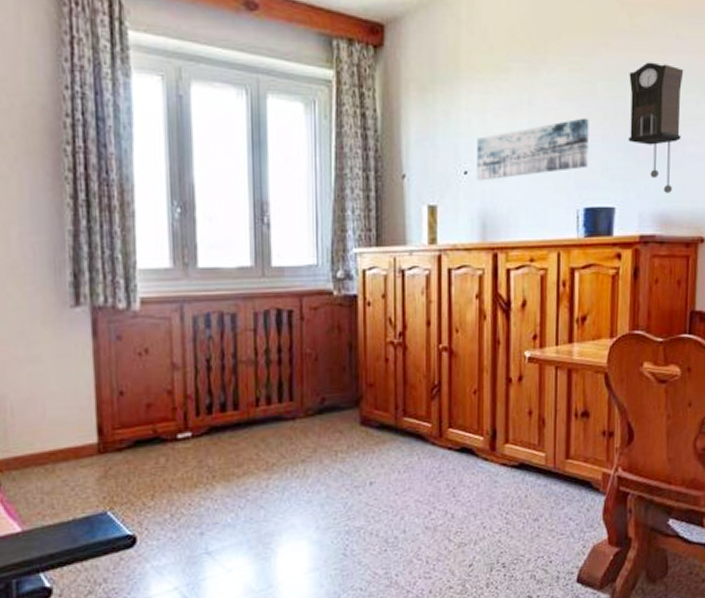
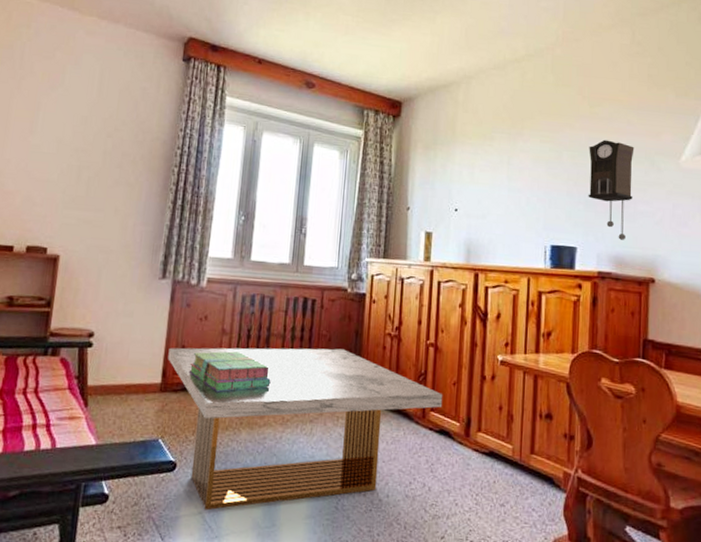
coffee table: none [101,368,462,585] -> present [168,347,443,511]
stack of books: none [133,389,247,443] -> present [188,351,272,392]
wall art: present [477,118,589,181] -> none [465,177,556,217]

